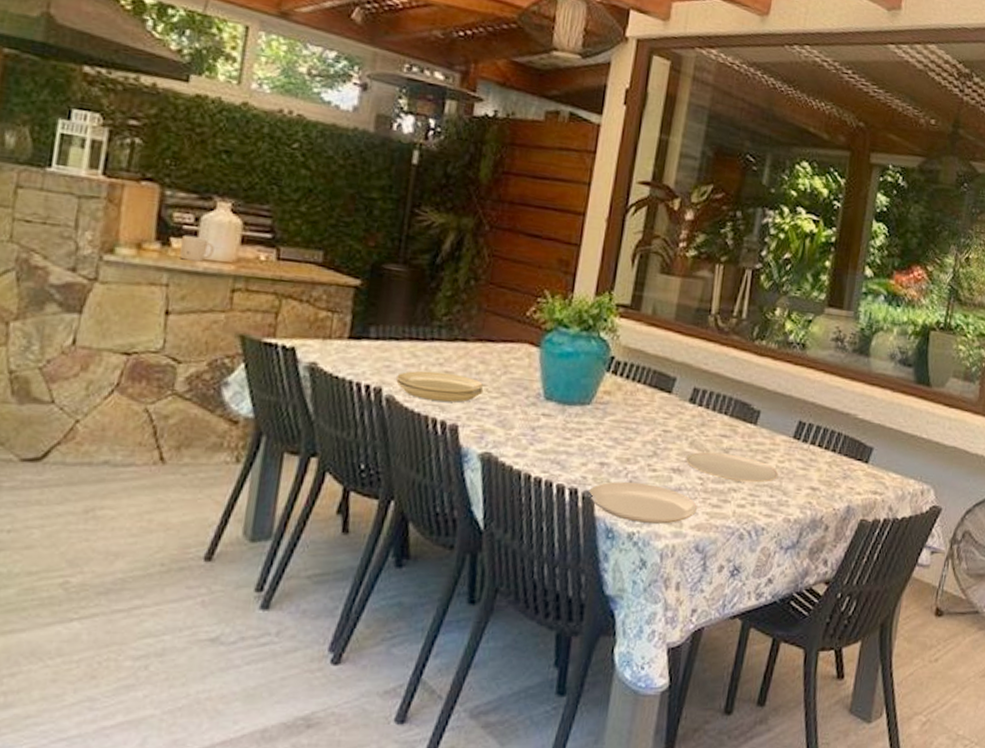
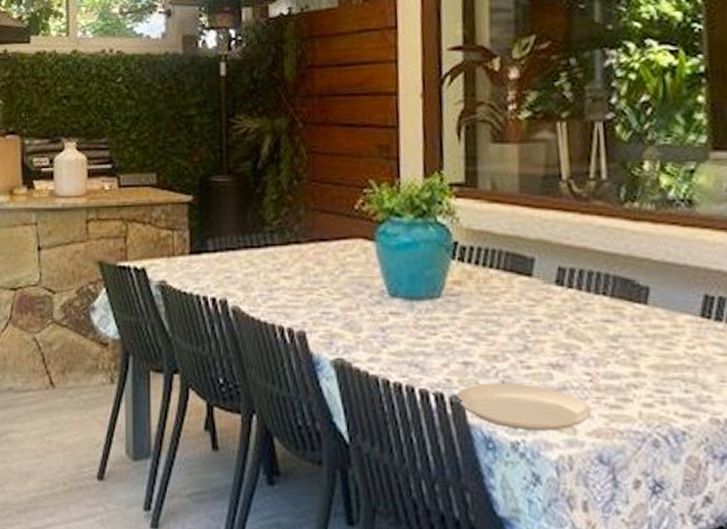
mug: present [179,234,215,262] -> none [42,176,68,199]
plate: present [396,370,484,403] -> none [239,278,325,308]
plate: present [686,452,779,483] -> none [565,341,691,376]

